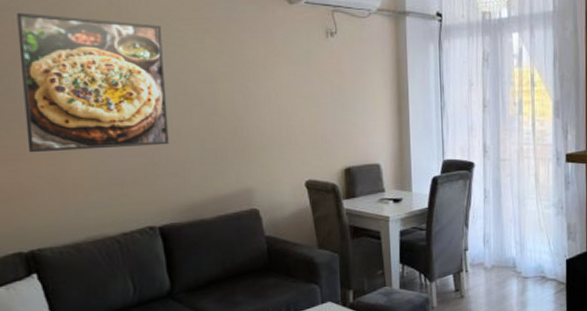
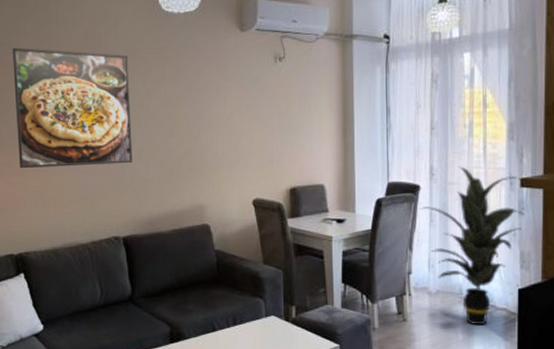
indoor plant: none [473,143,570,298] -> present [419,166,524,326]

